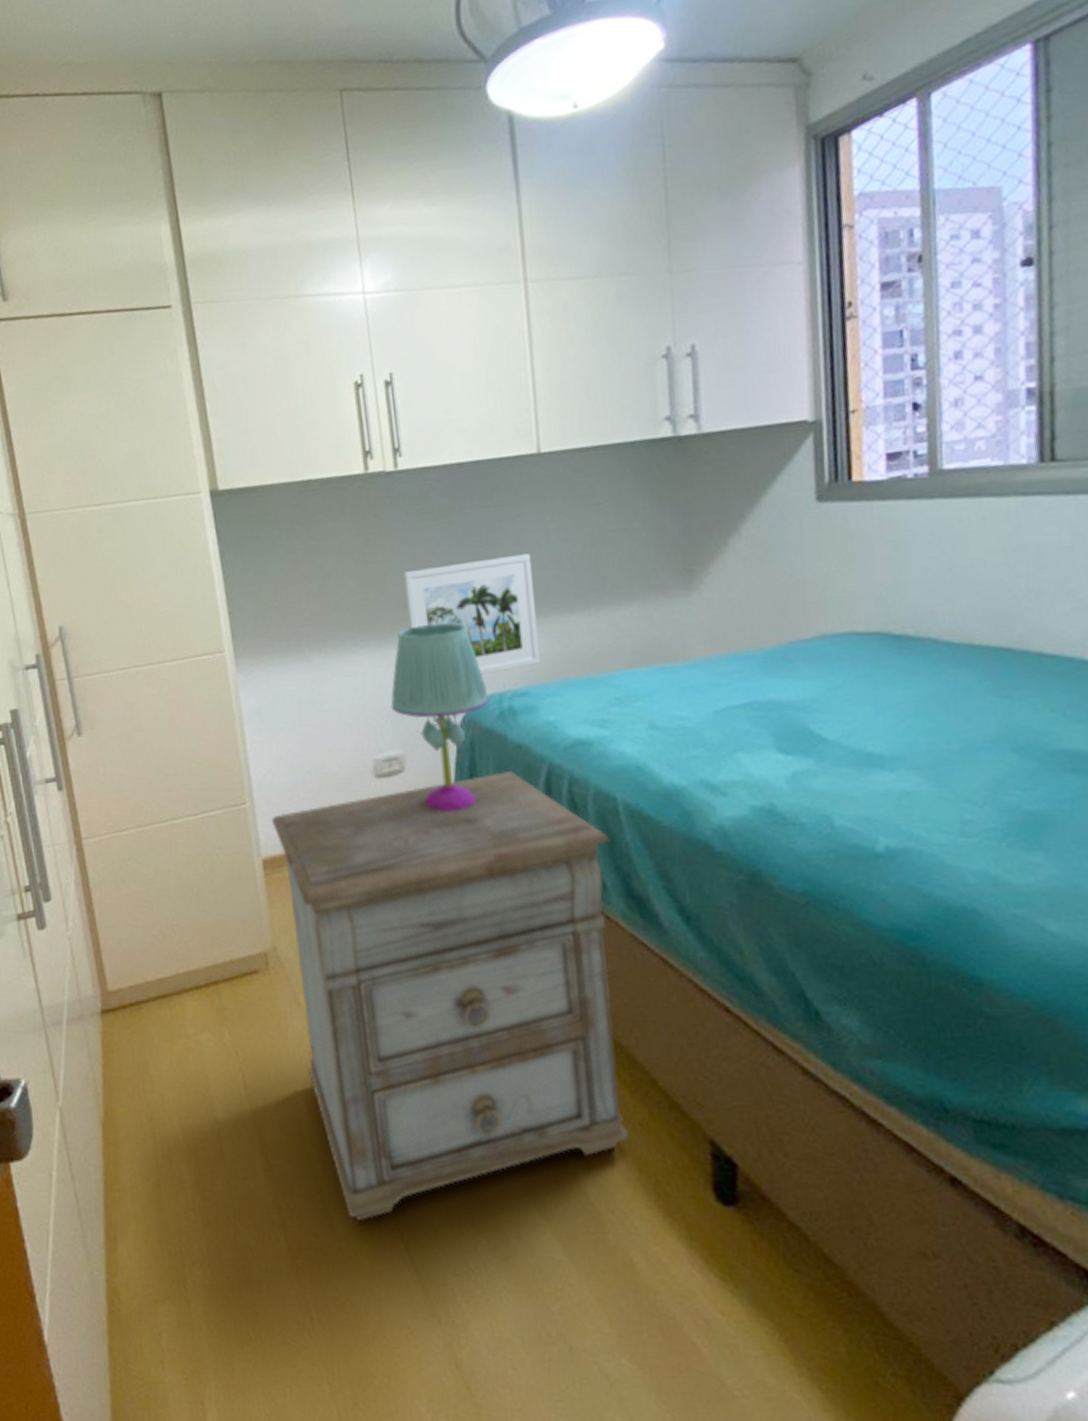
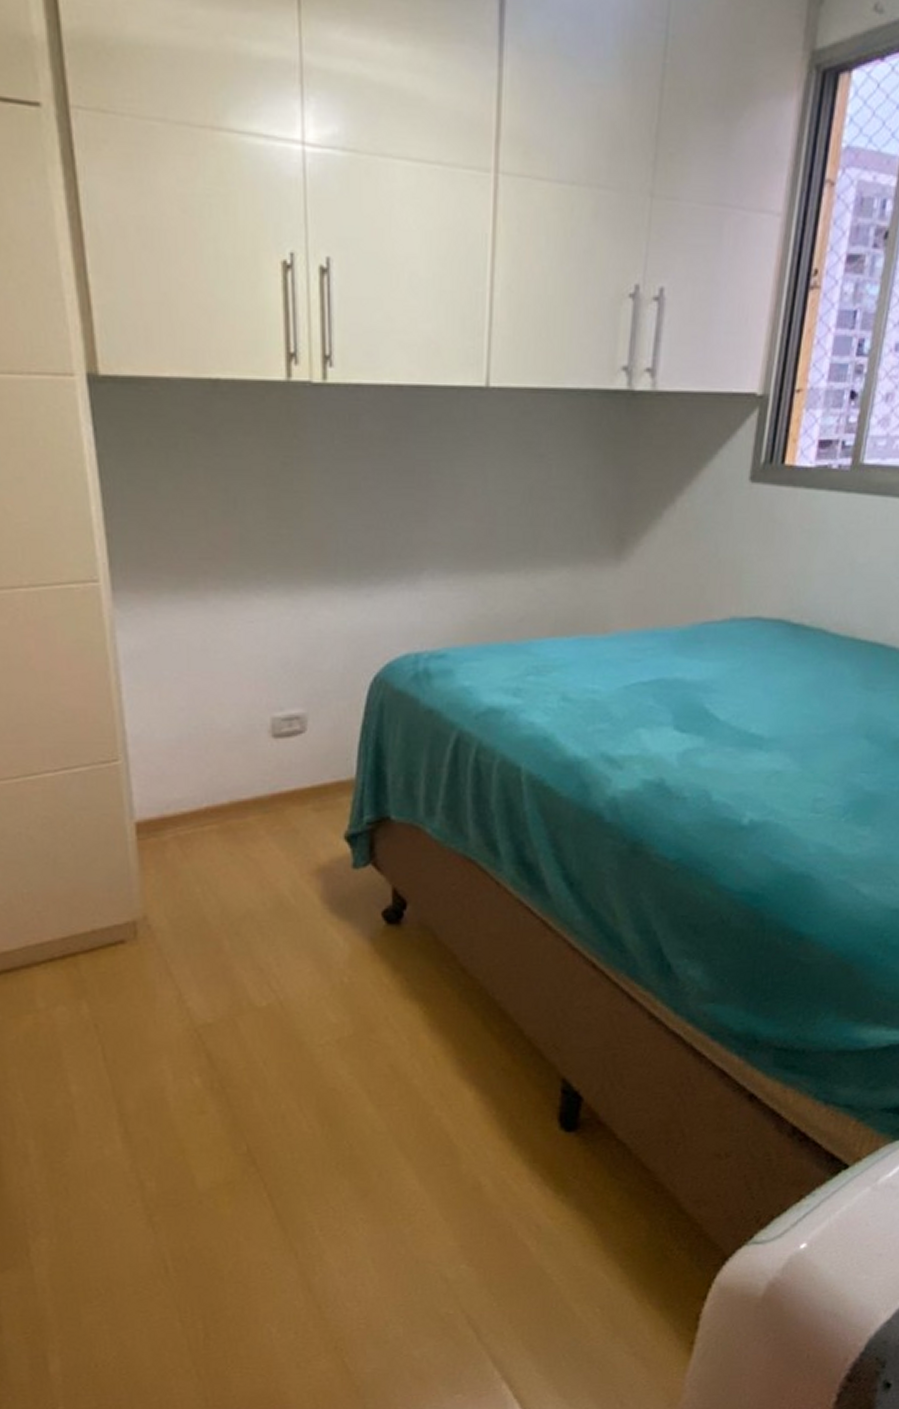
nightstand: present [271,771,628,1222] -> none [148,737,510,1177]
table lamp: present [390,623,489,812] -> none [296,570,404,776]
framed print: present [403,553,540,675] -> none [322,501,465,632]

